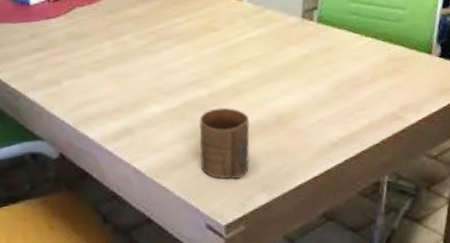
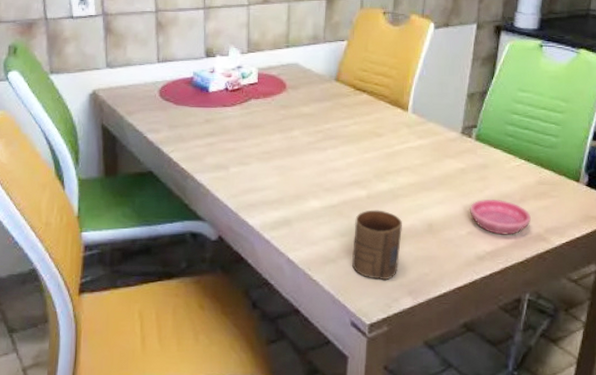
saucer: none [318,82,384,119] -> present [470,199,531,235]

